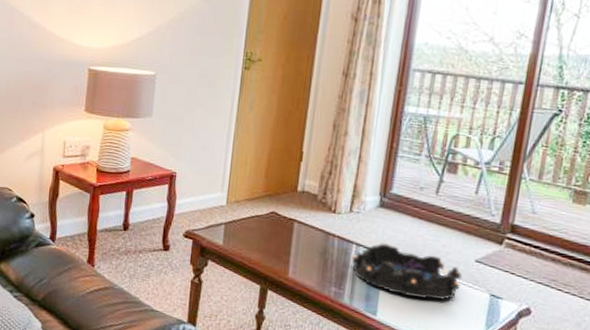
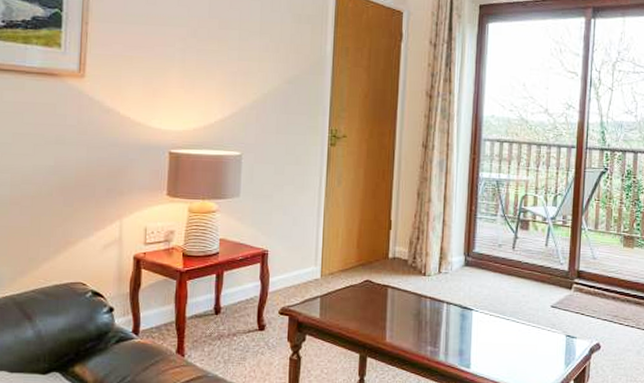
decorative bowl: present [352,243,462,300] -> none [444,299,541,347]

